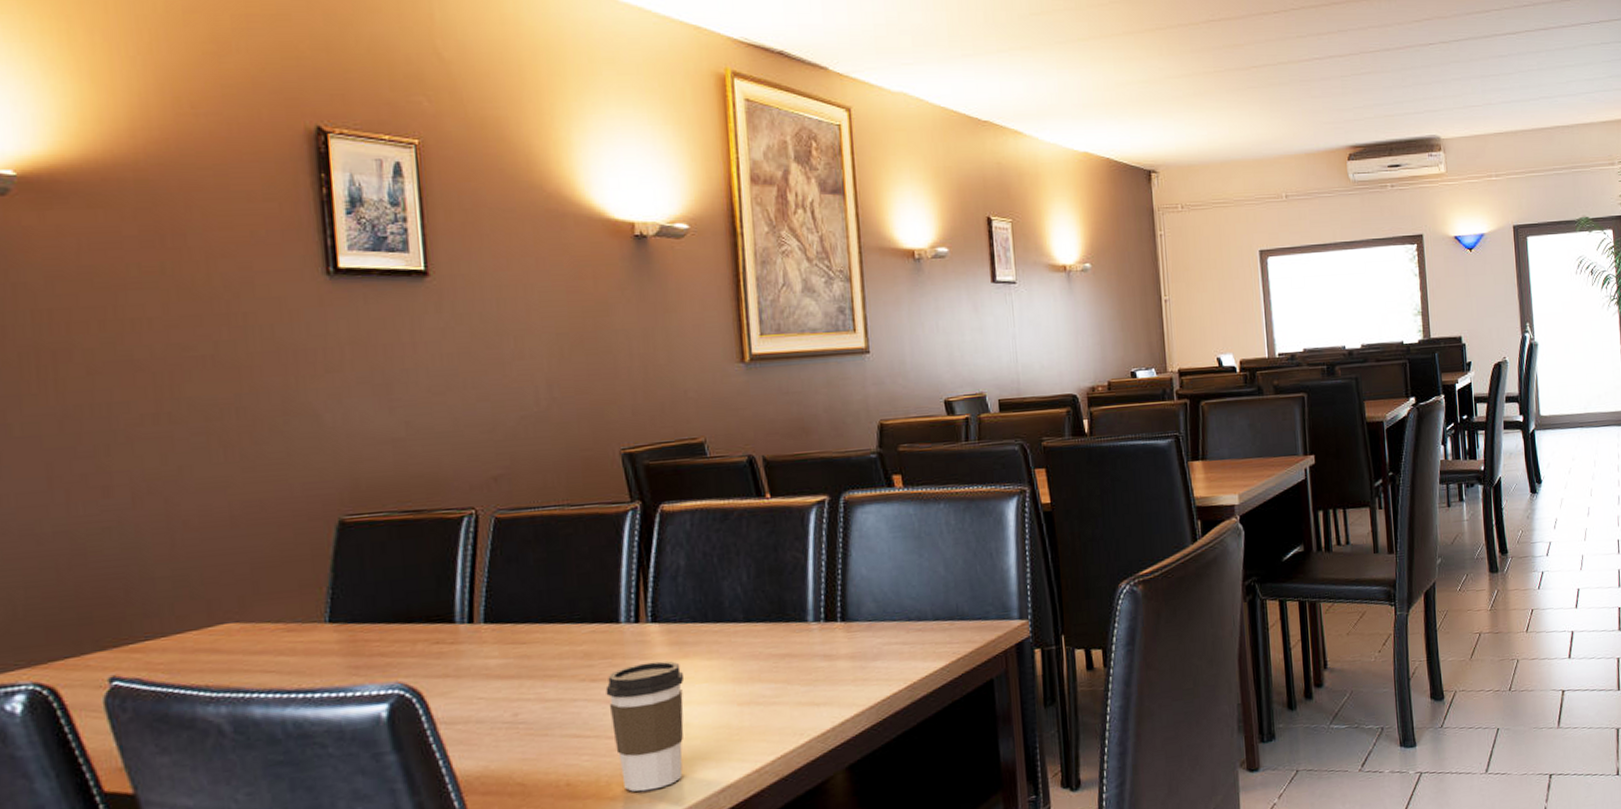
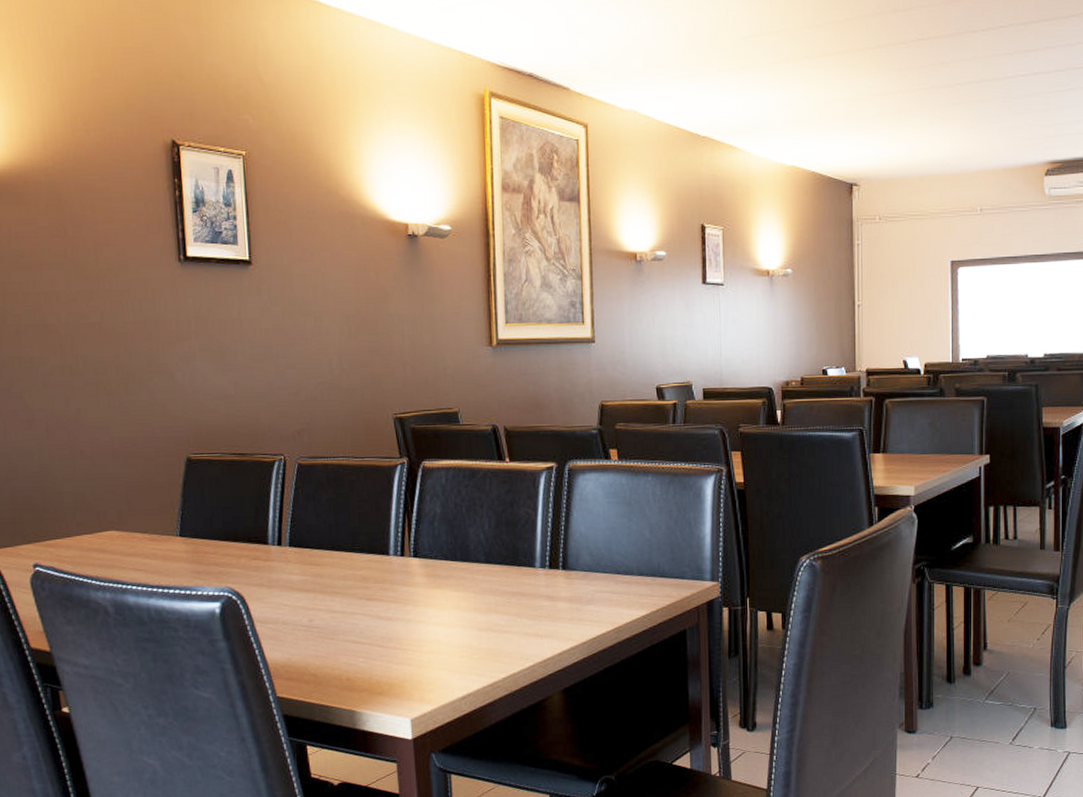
coffee cup: present [605,661,685,792] -> none [377,589,438,691]

